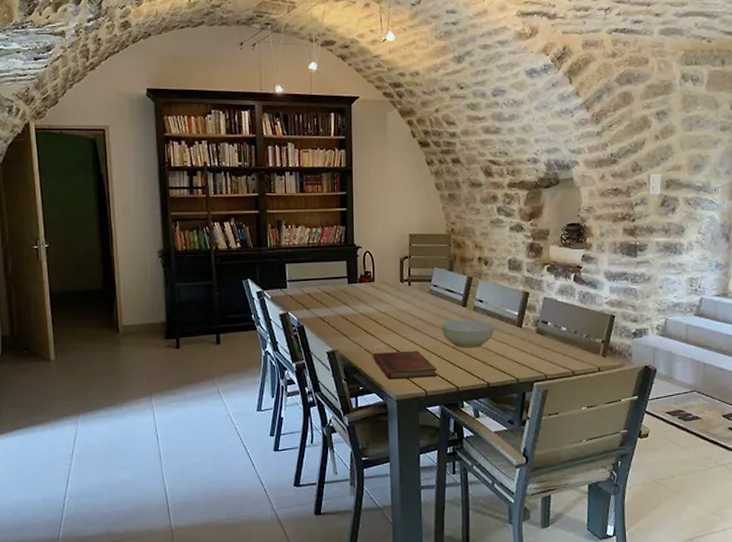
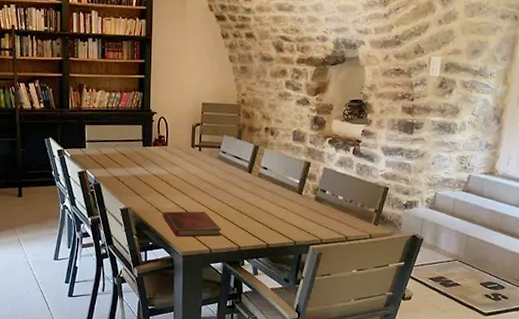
bowl: present [440,319,495,348] -> none [227,184,277,212]

